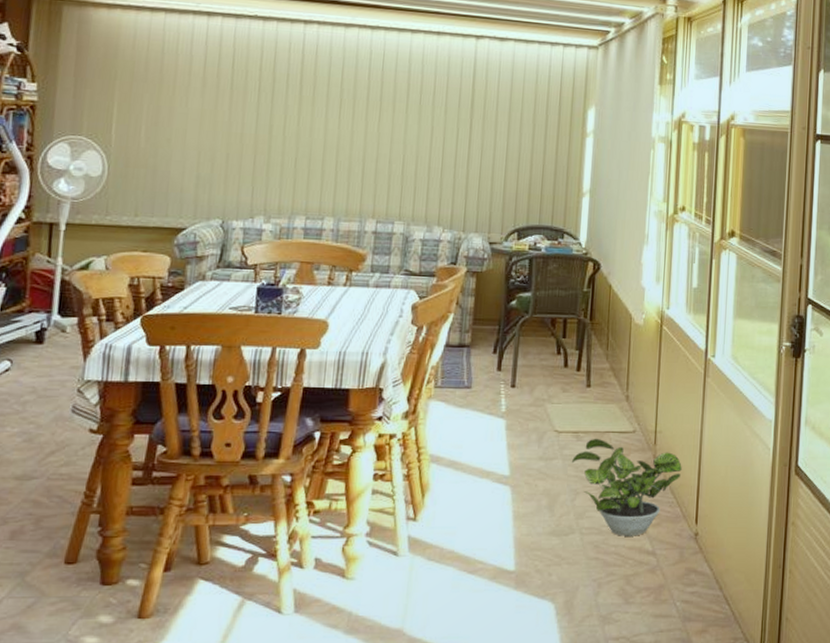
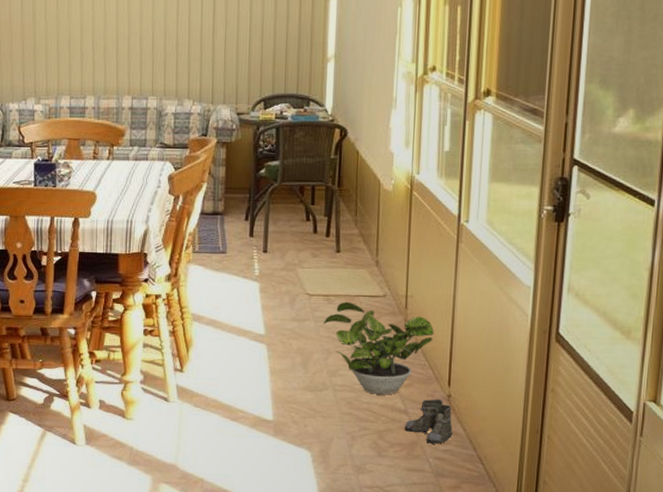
boots: none [652,538,700,586] -> present [404,399,453,444]

